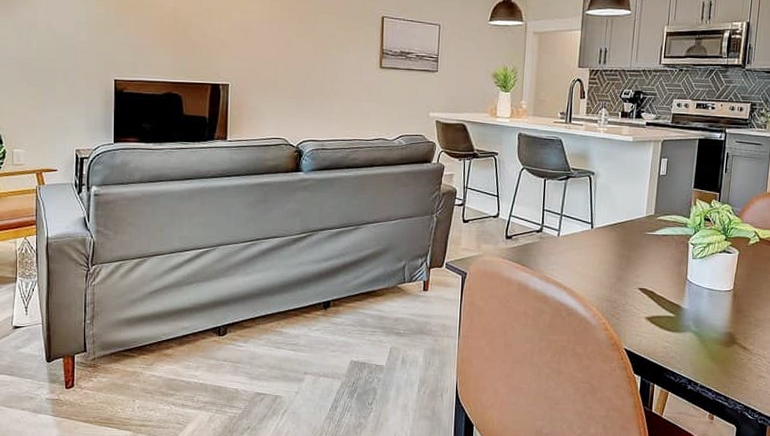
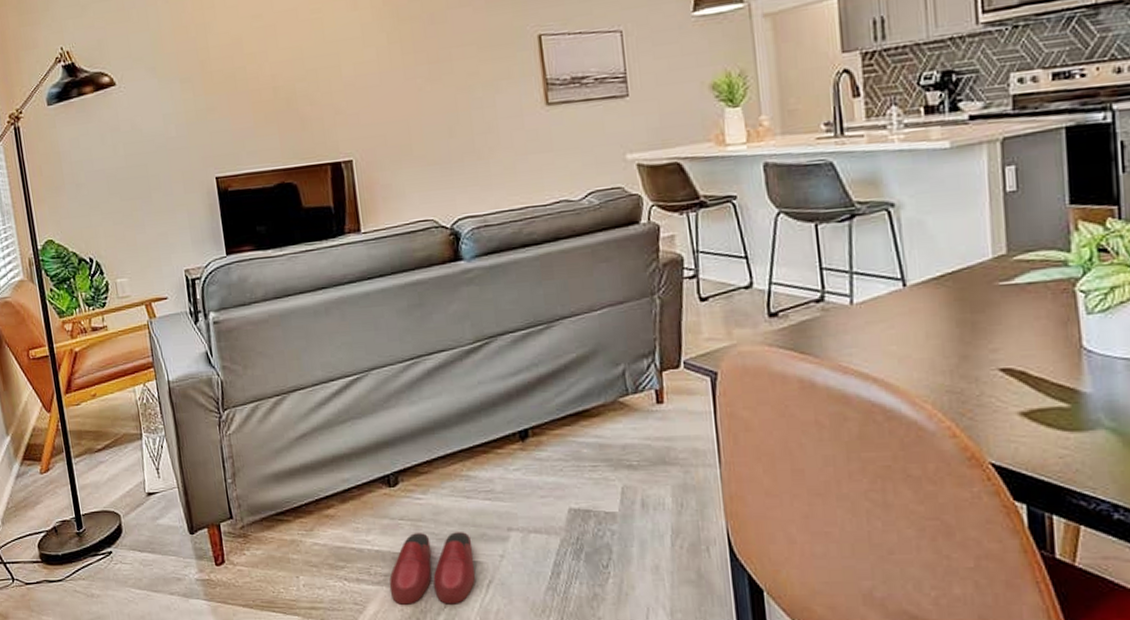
slippers: none [208,372,276,427] -> present [389,532,475,605]

